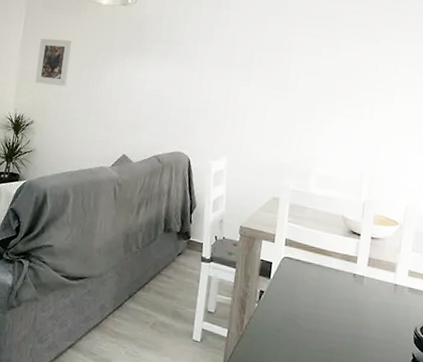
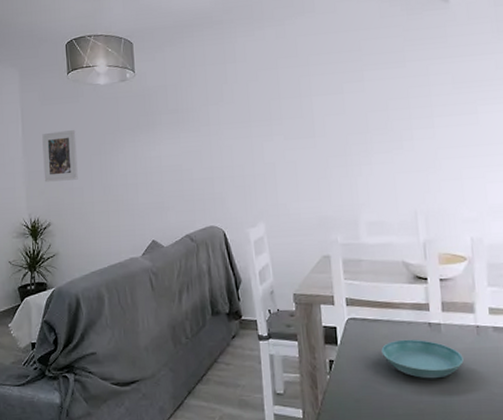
saucer: none [307,283,378,324] -> present [381,339,464,379]

